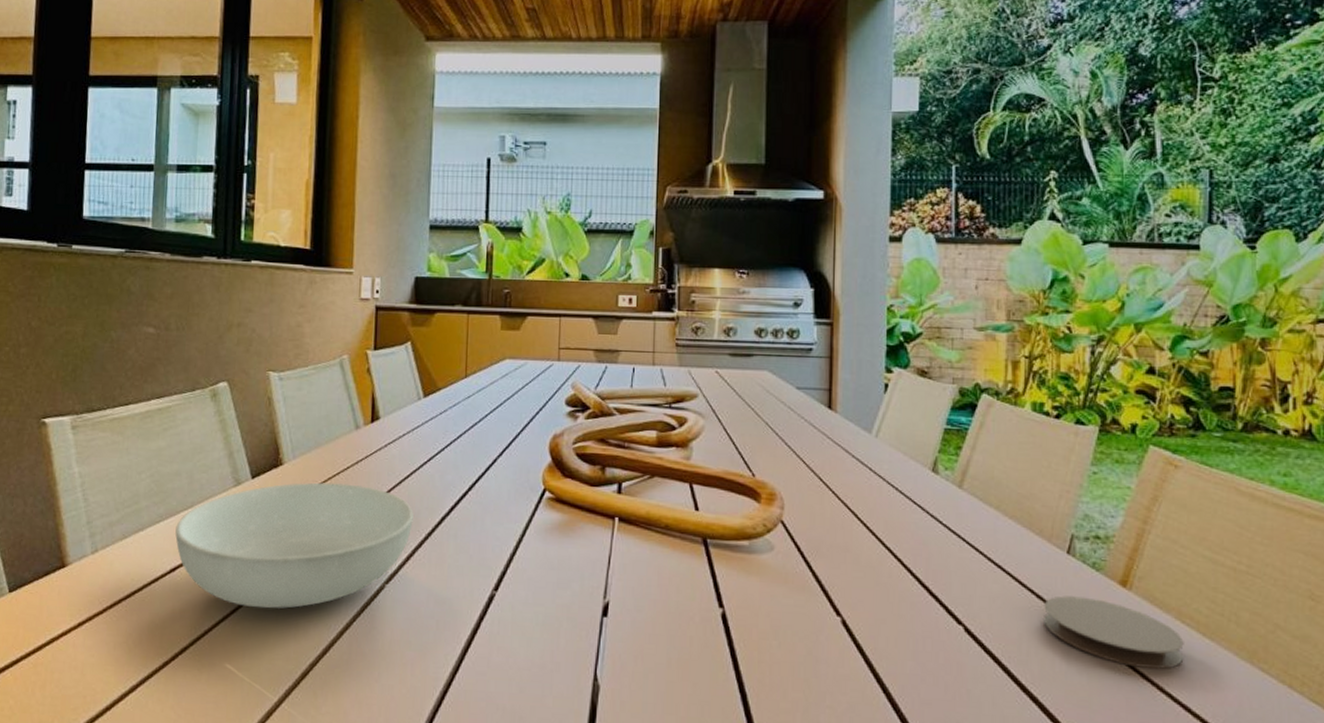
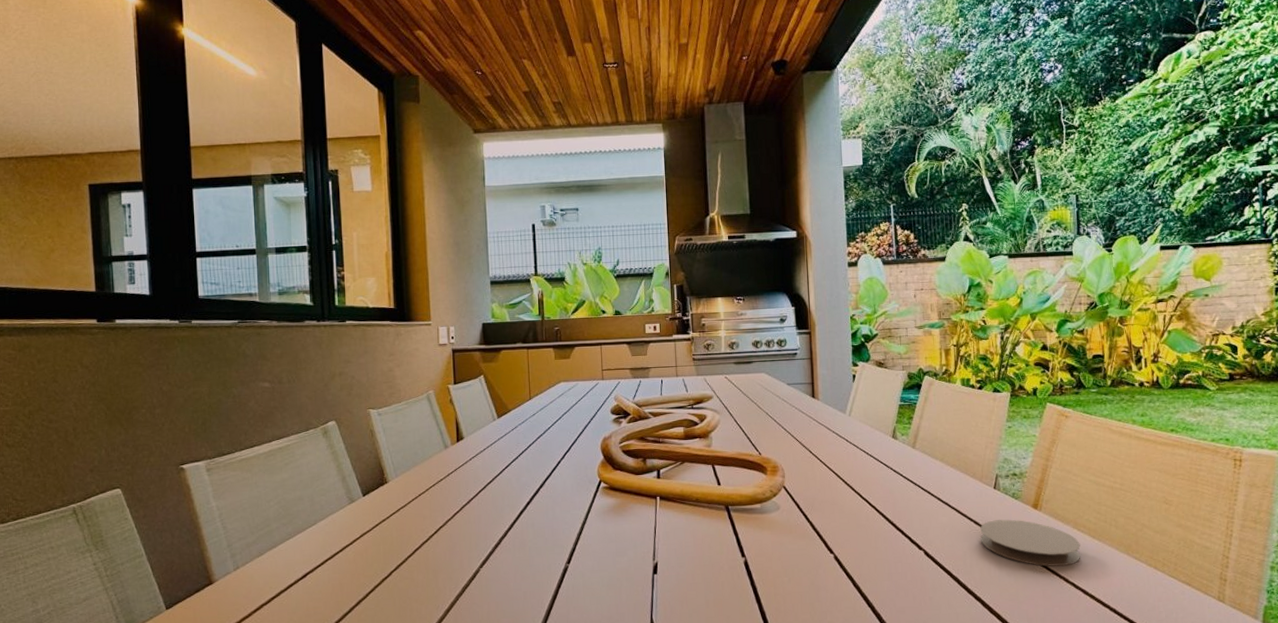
serving bowl: present [175,482,414,609] -> none [303,492,498,599]

